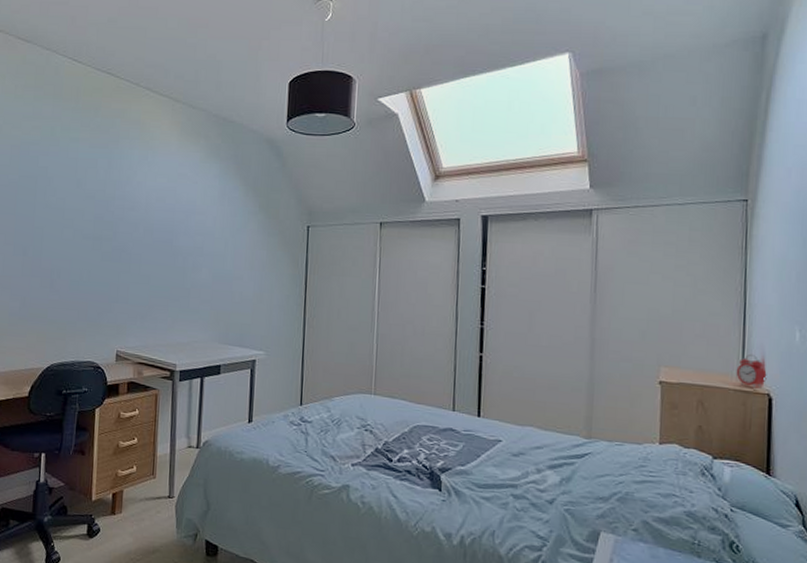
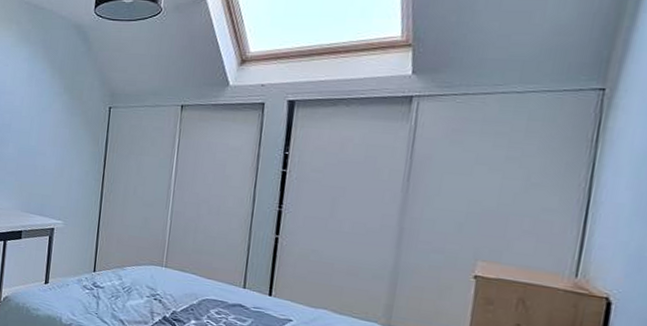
alarm clock: present [736,353,767,389] -> none [568,253,608,292]

